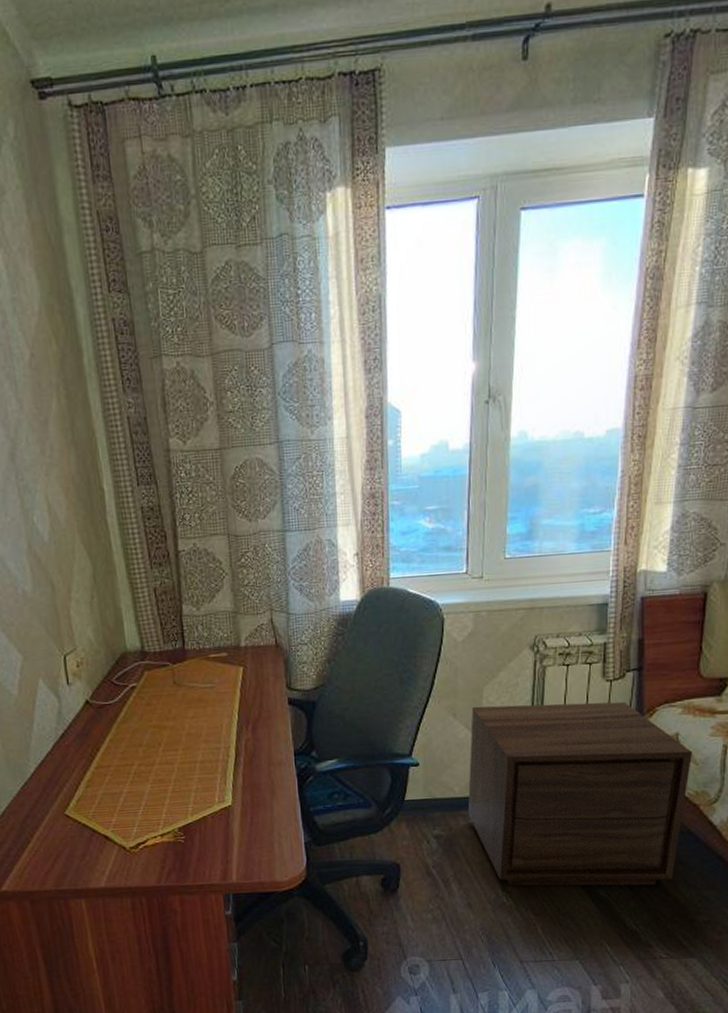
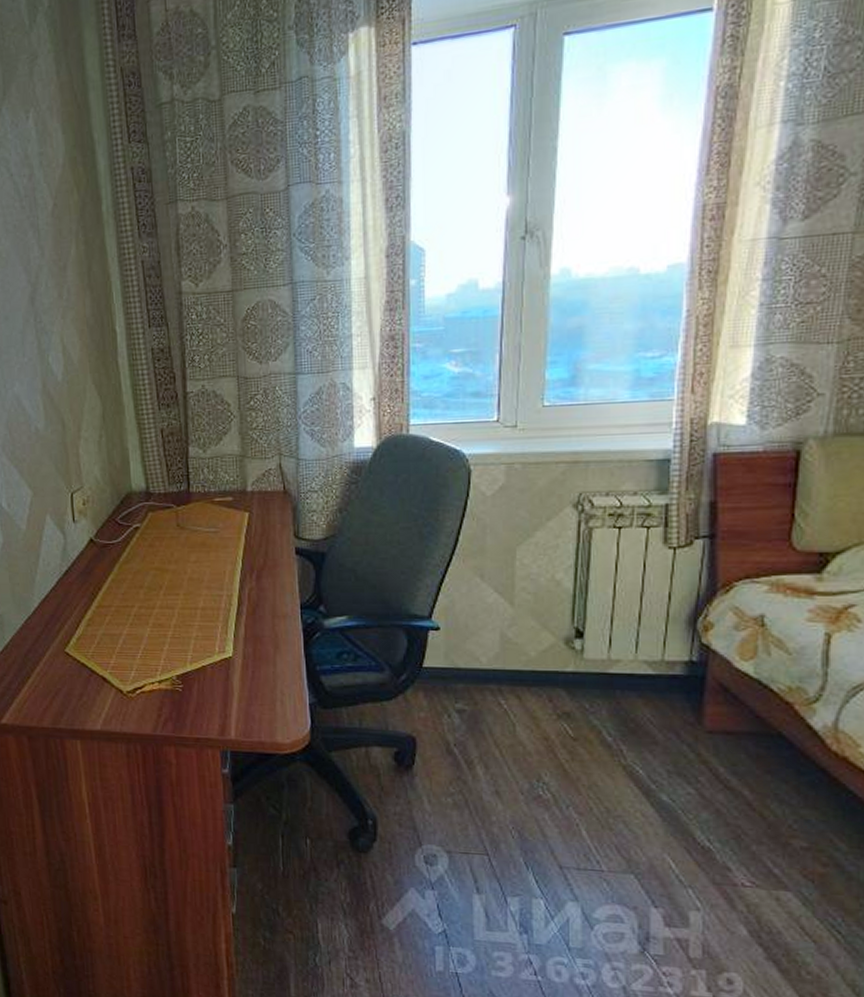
nightstand: present [467,701,692,886] -> none [496,568,782,796]

